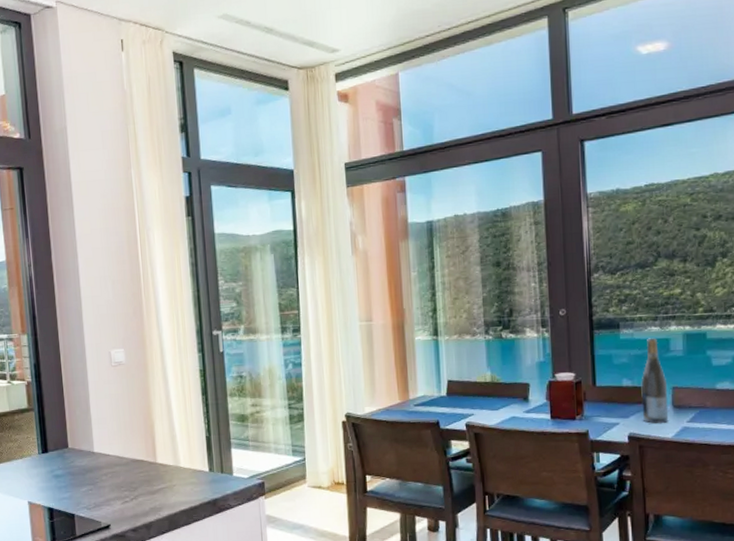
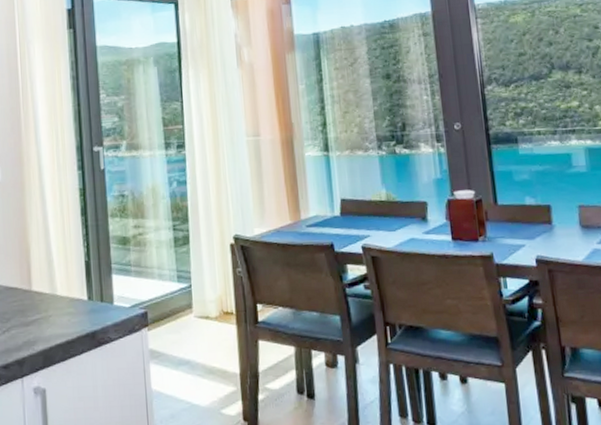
wine bottle: present [641,338,669,423] -> none [544,153,578,245]

